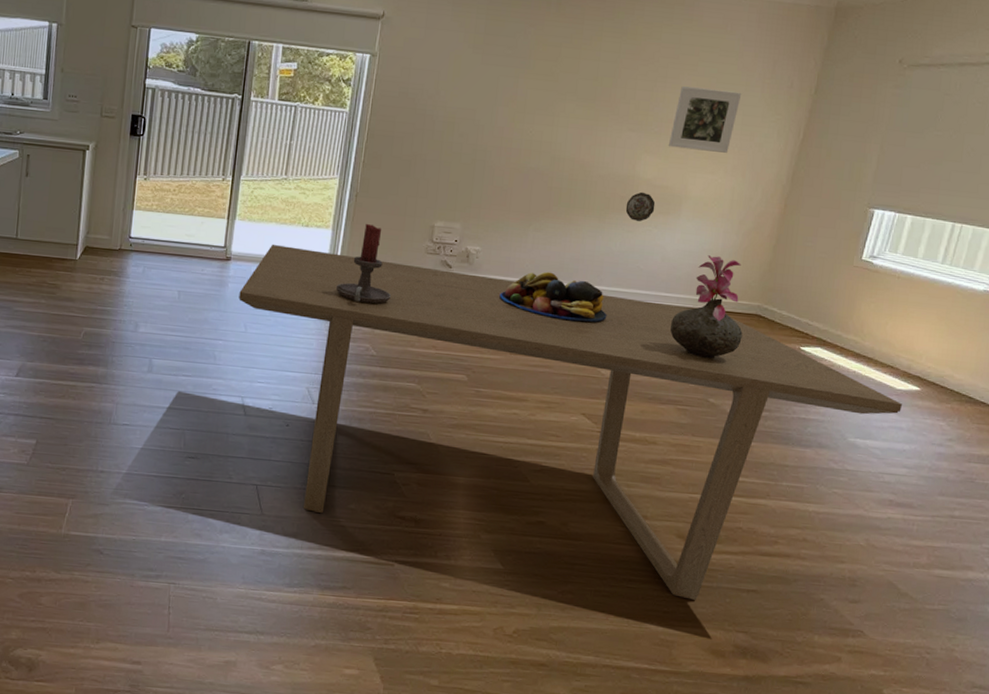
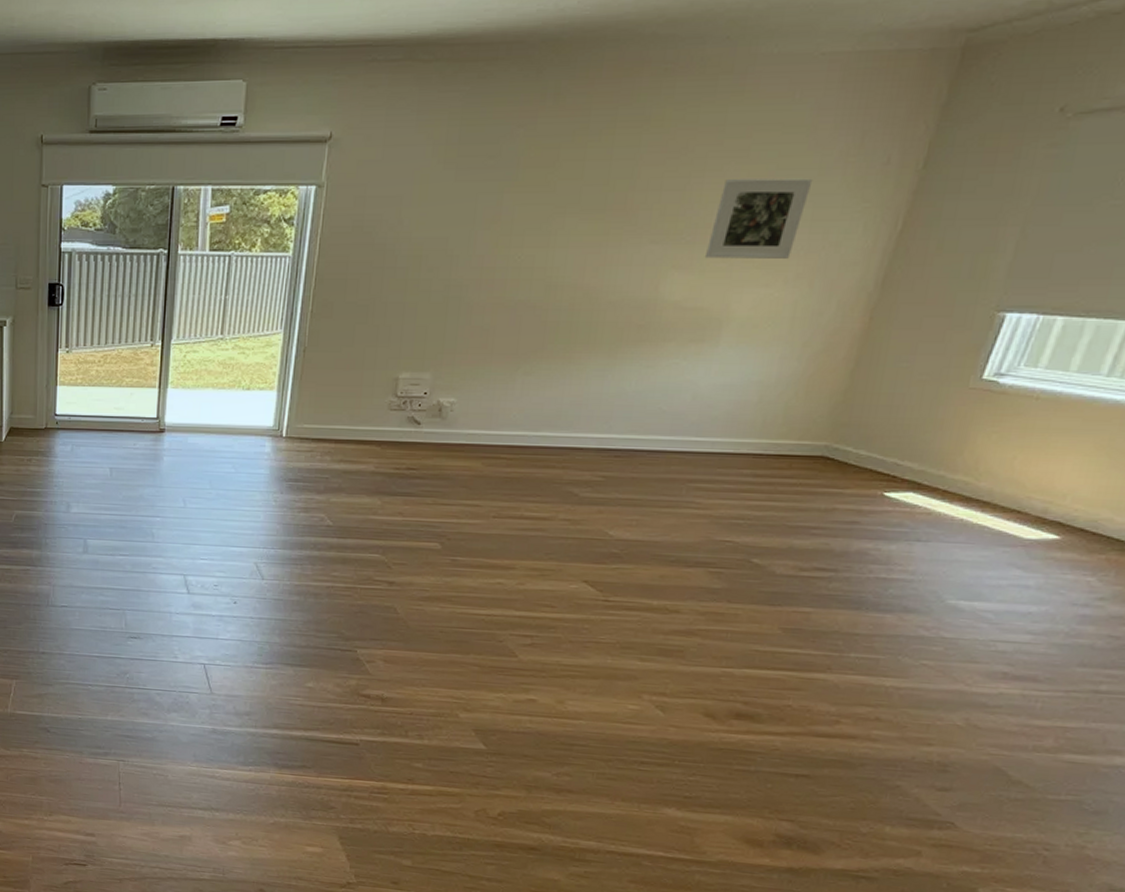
dining table: present [238,244,902,600] -> none [175,411,1031,785]
candle holder: present [335,224,392,304] -> none [283,382,349,470]
fruit bowl: present [499,271,607,322] -> none [479,421,618,477]
decorative plate: present [625,191,656,221] -> none [644,317,685,353]
vase: present [670,255,743,359] -> none [702,388,803,513]

